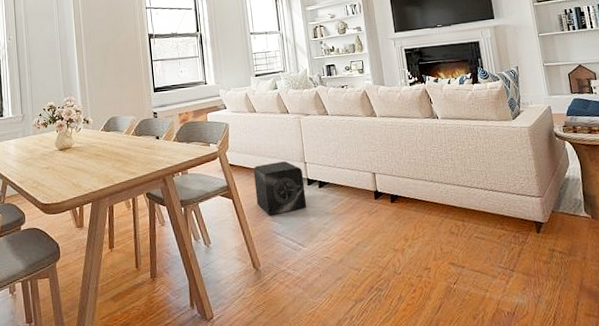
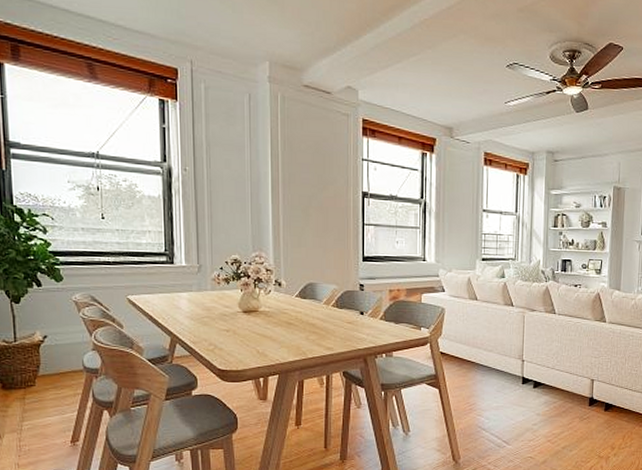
speaker: present [253,161,307,215] -> none [465,356,519,410]

